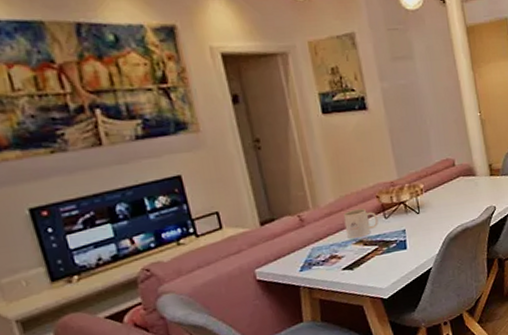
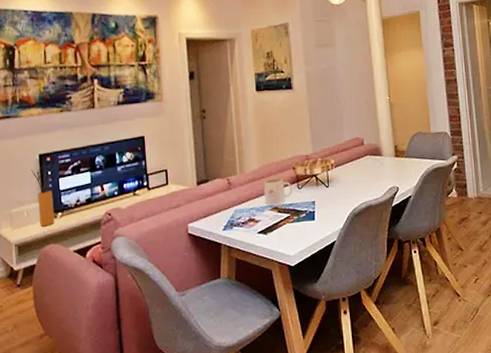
vase: none [21,214,71,295] -> present [31,160,58,226]

